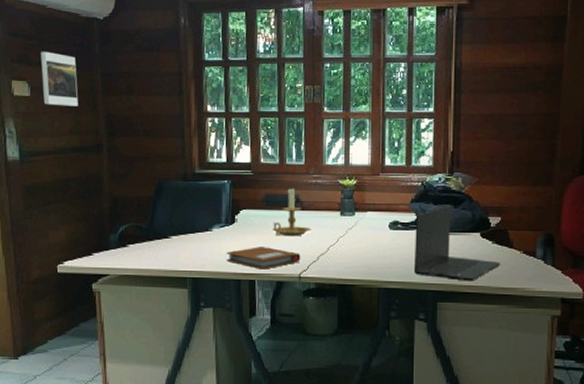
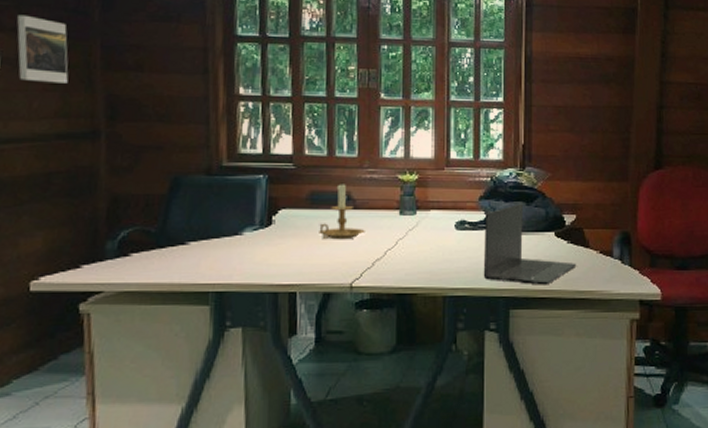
notebook: present [226,247,301,269] -> none [260,252,353,279]

